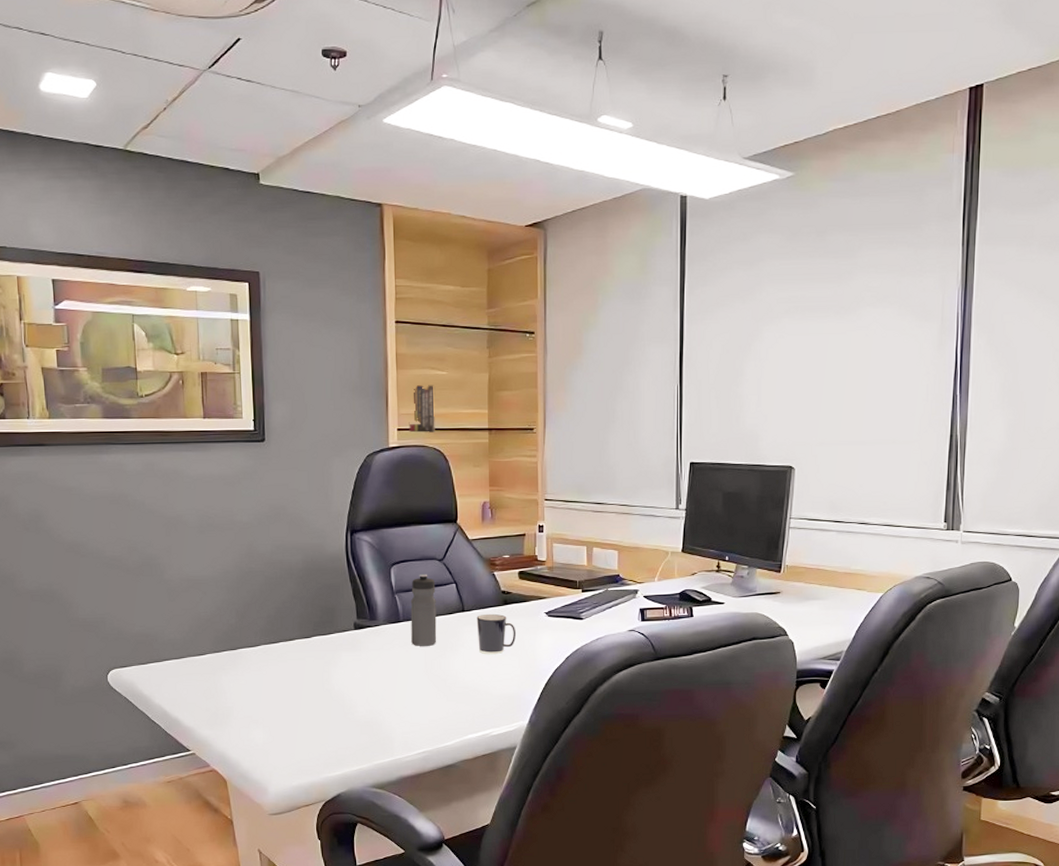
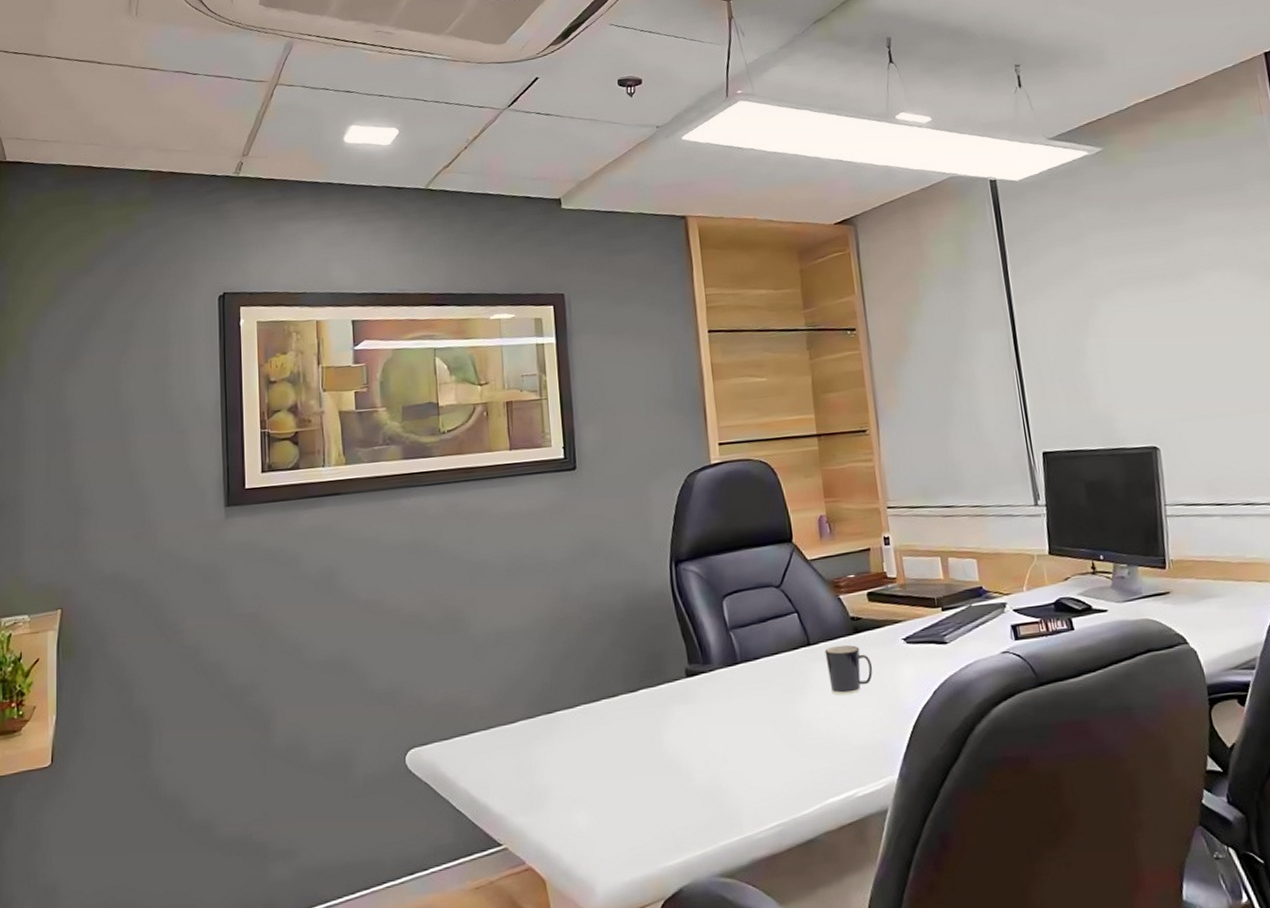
books: present [409,385,435,433] -> none [730,393,760,446]
water bottle: present [410,574,437,646] -> none [747,604,782,692]

